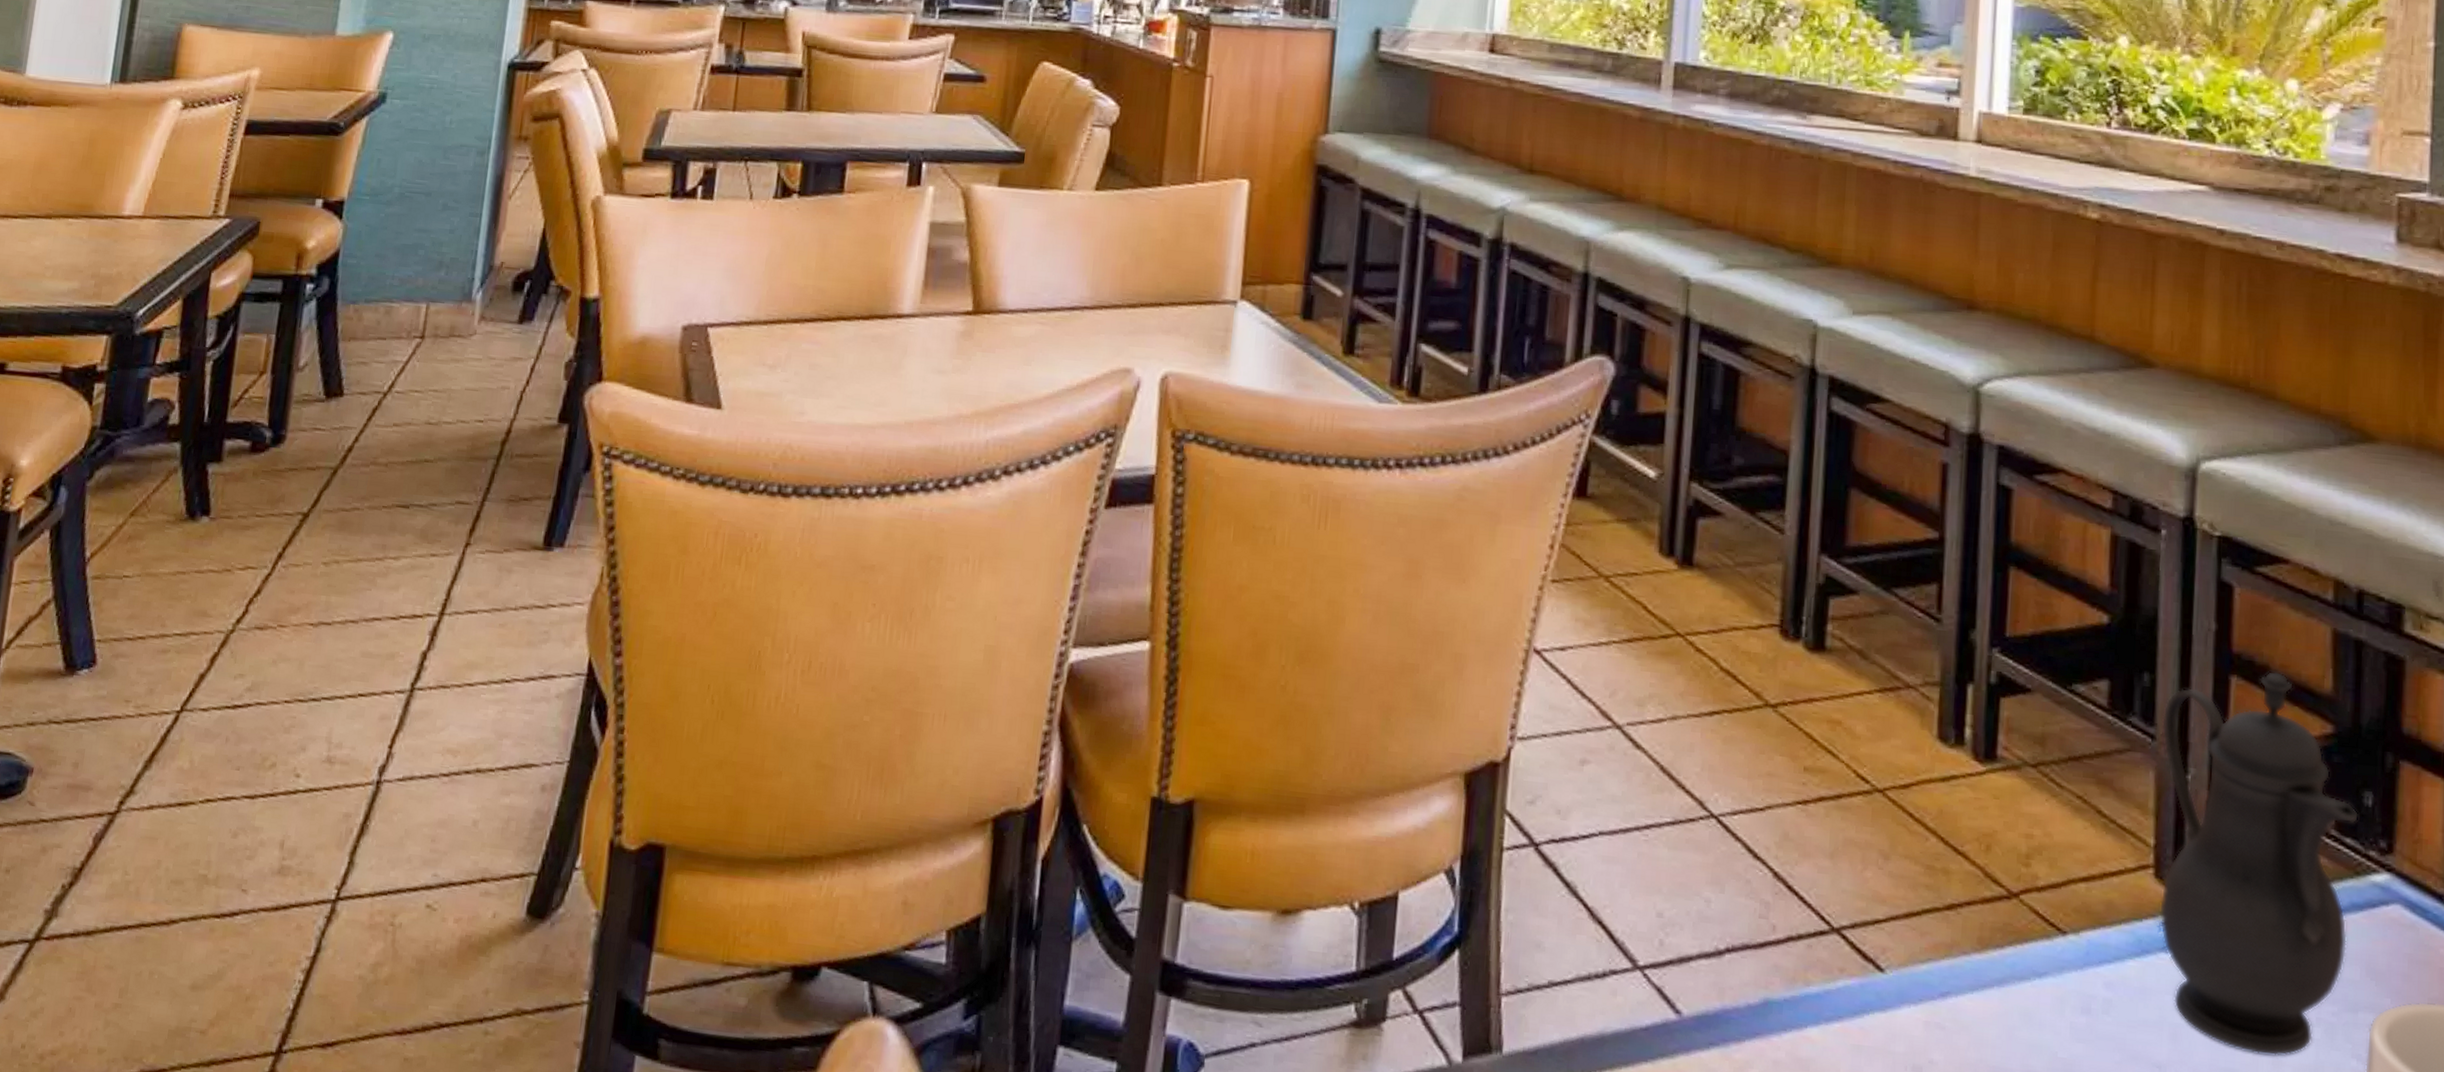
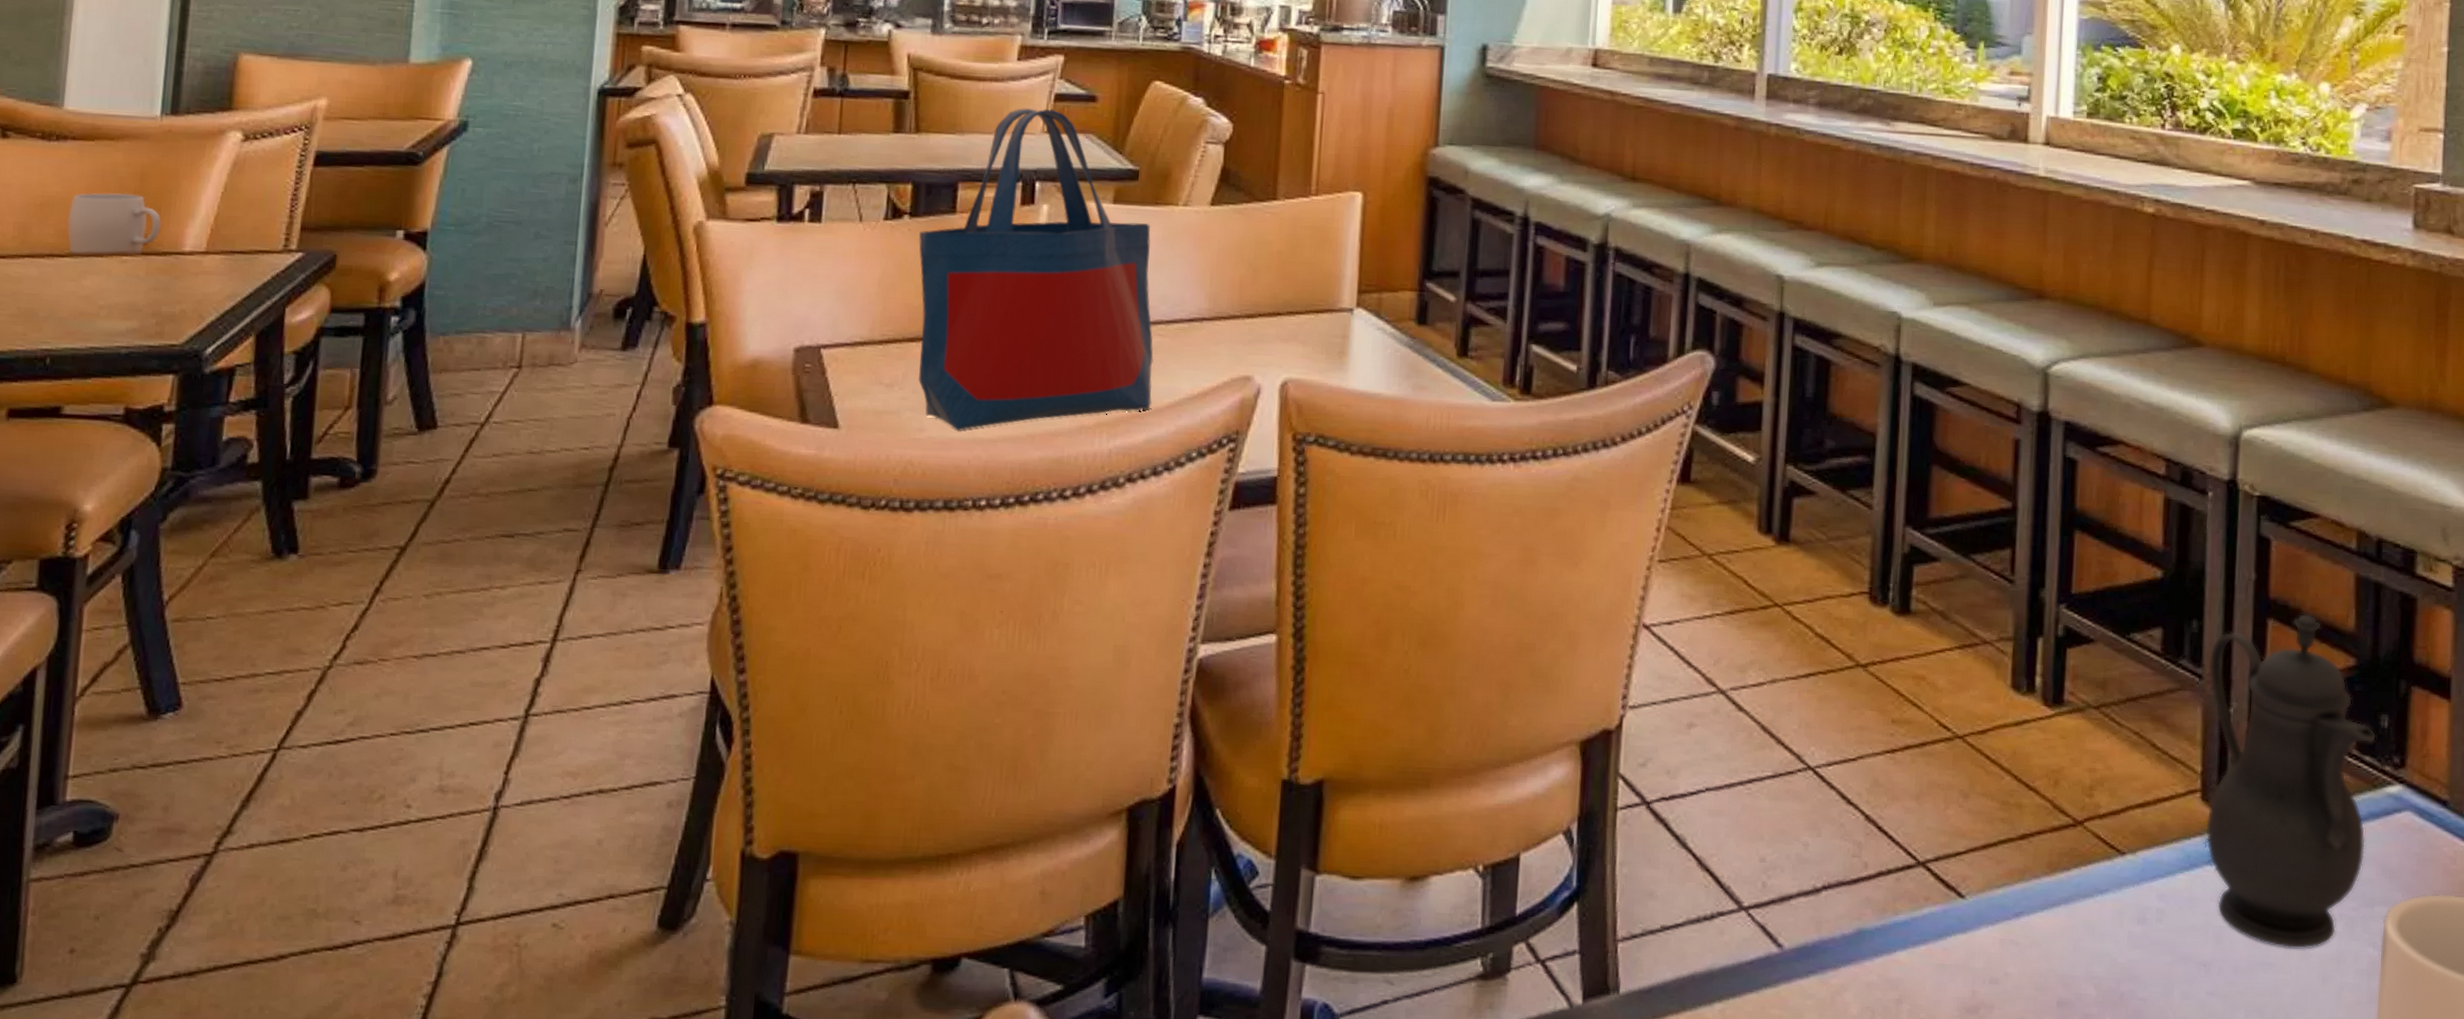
mug: none [21,157,105,220] -> present [66,193,161,258]
tote bag: none [800,87,1035,415] -> present [918,107,1154,430]

